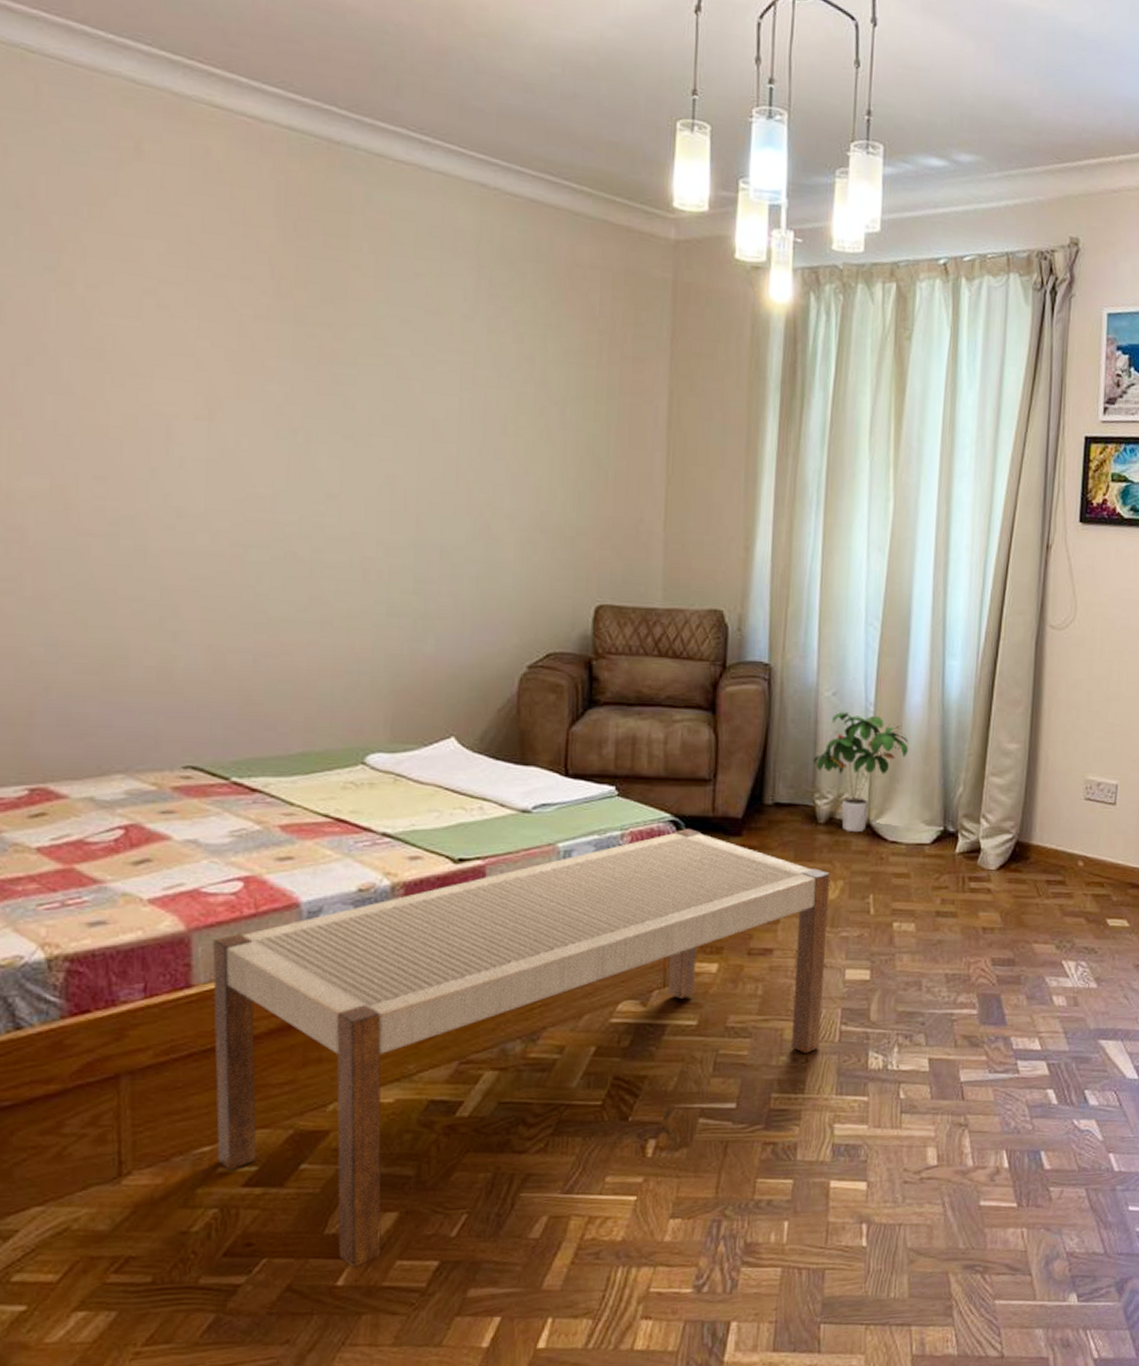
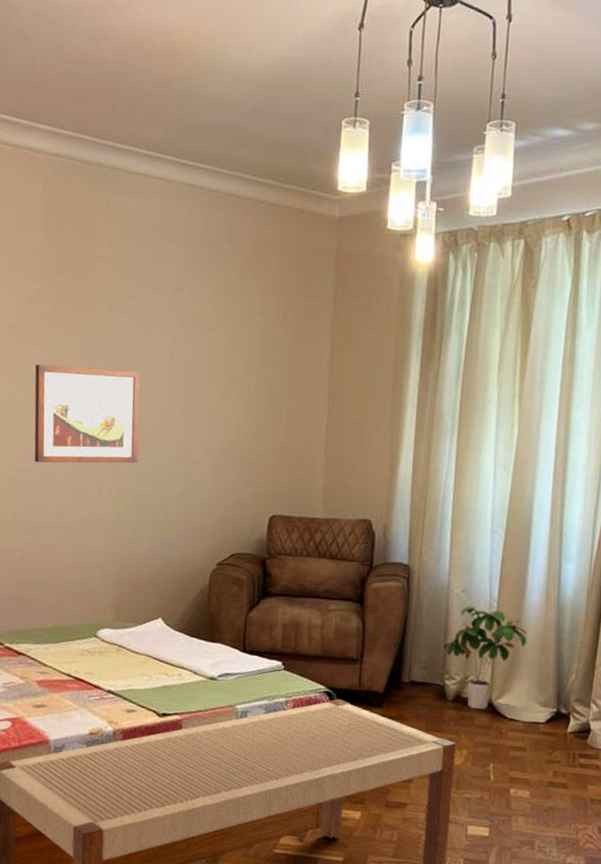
wall art: none [267,406,419,539] -> present [34,365,141,464]

